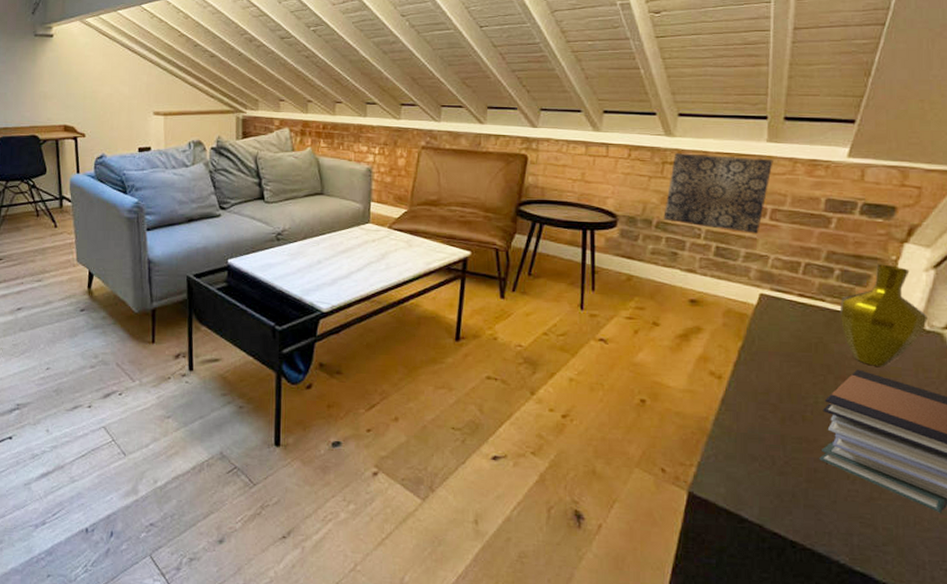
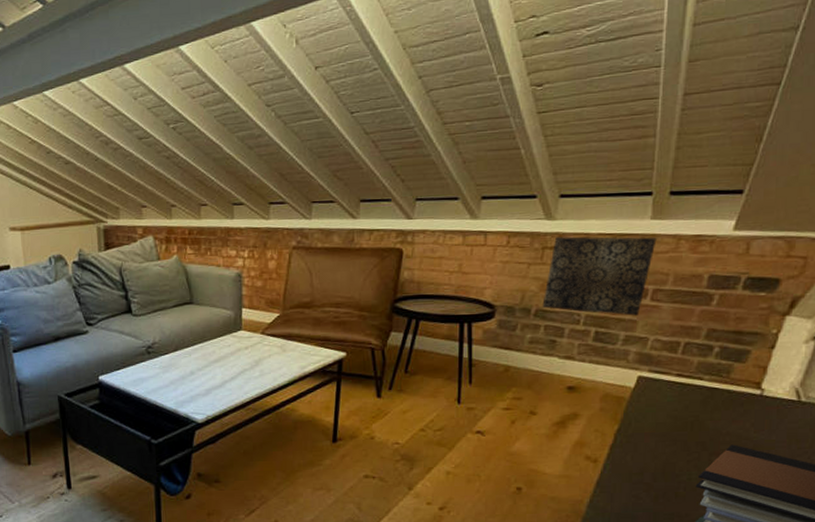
vase: present [839,264,928,366] -> none [717,338,804,440]

